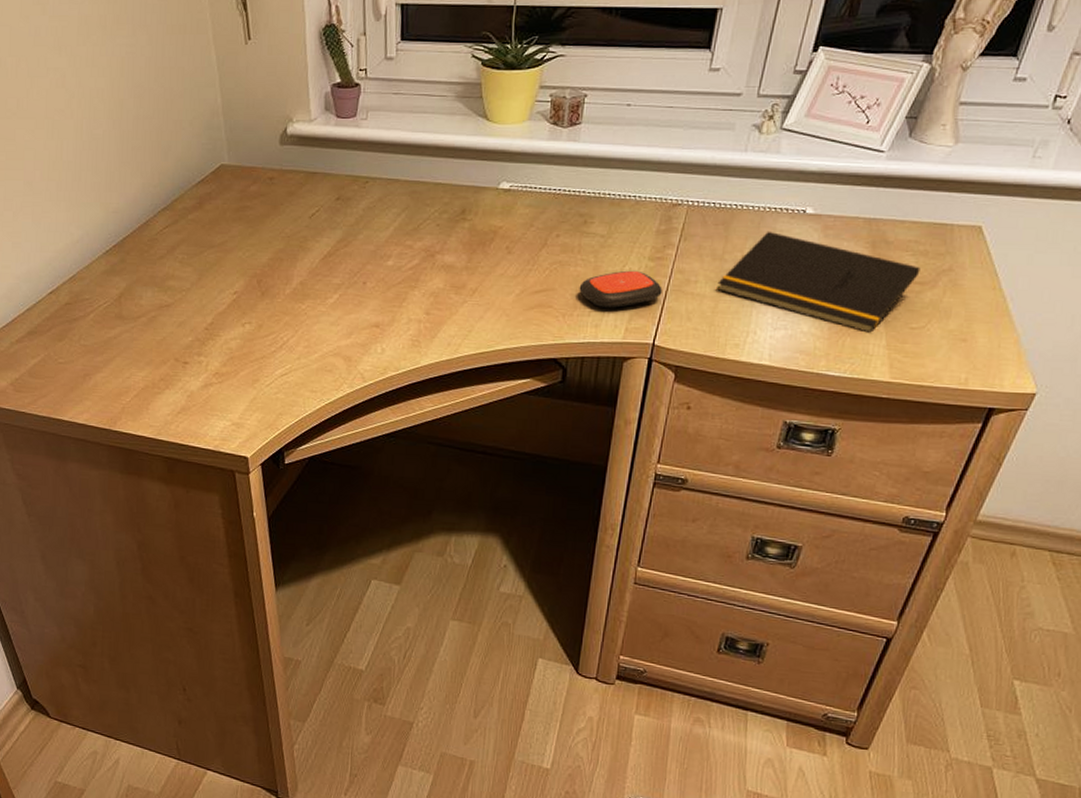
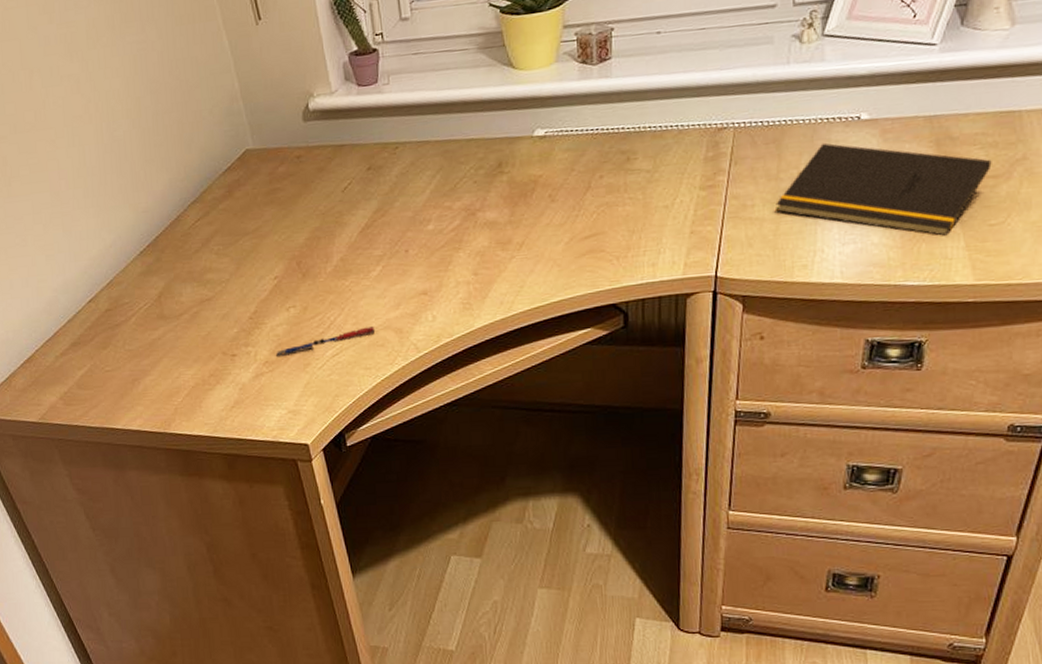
pen: none [227,351,325,369] -> present [276,327,376,356]
remote control: present [579,270,663,309] -> none [630,202,719,246]

